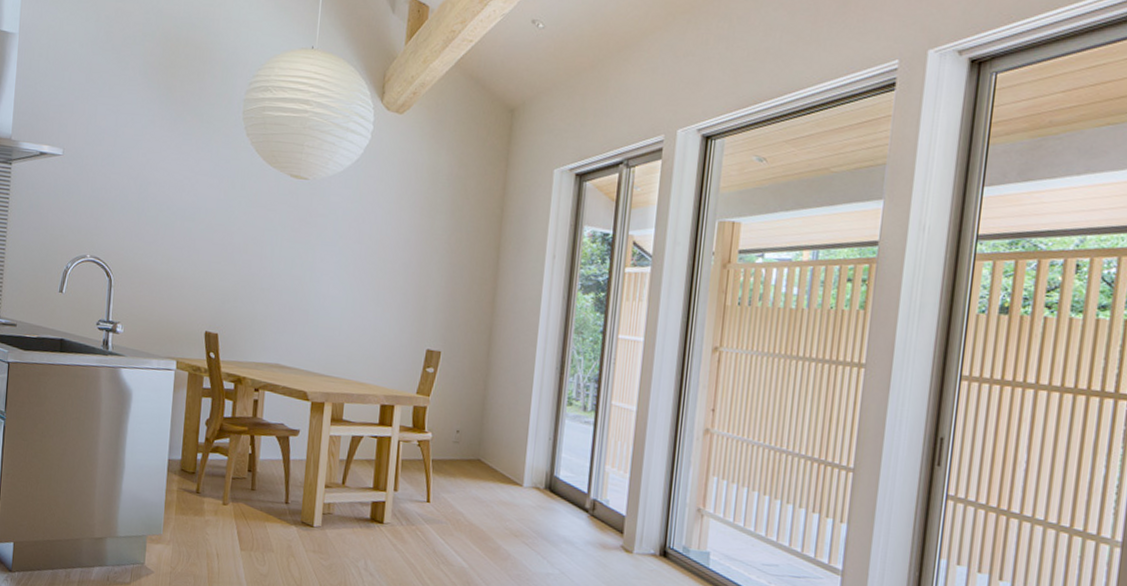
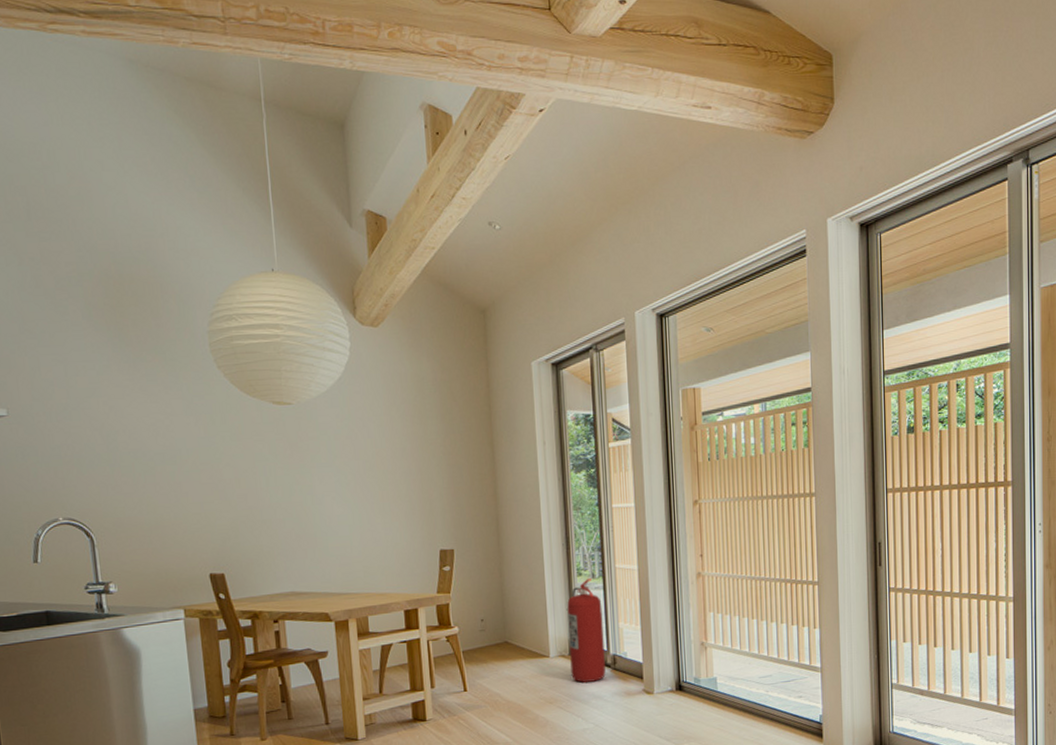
fire extinguisher: none [543,410,590,525] -> present [567,579,606,683]

